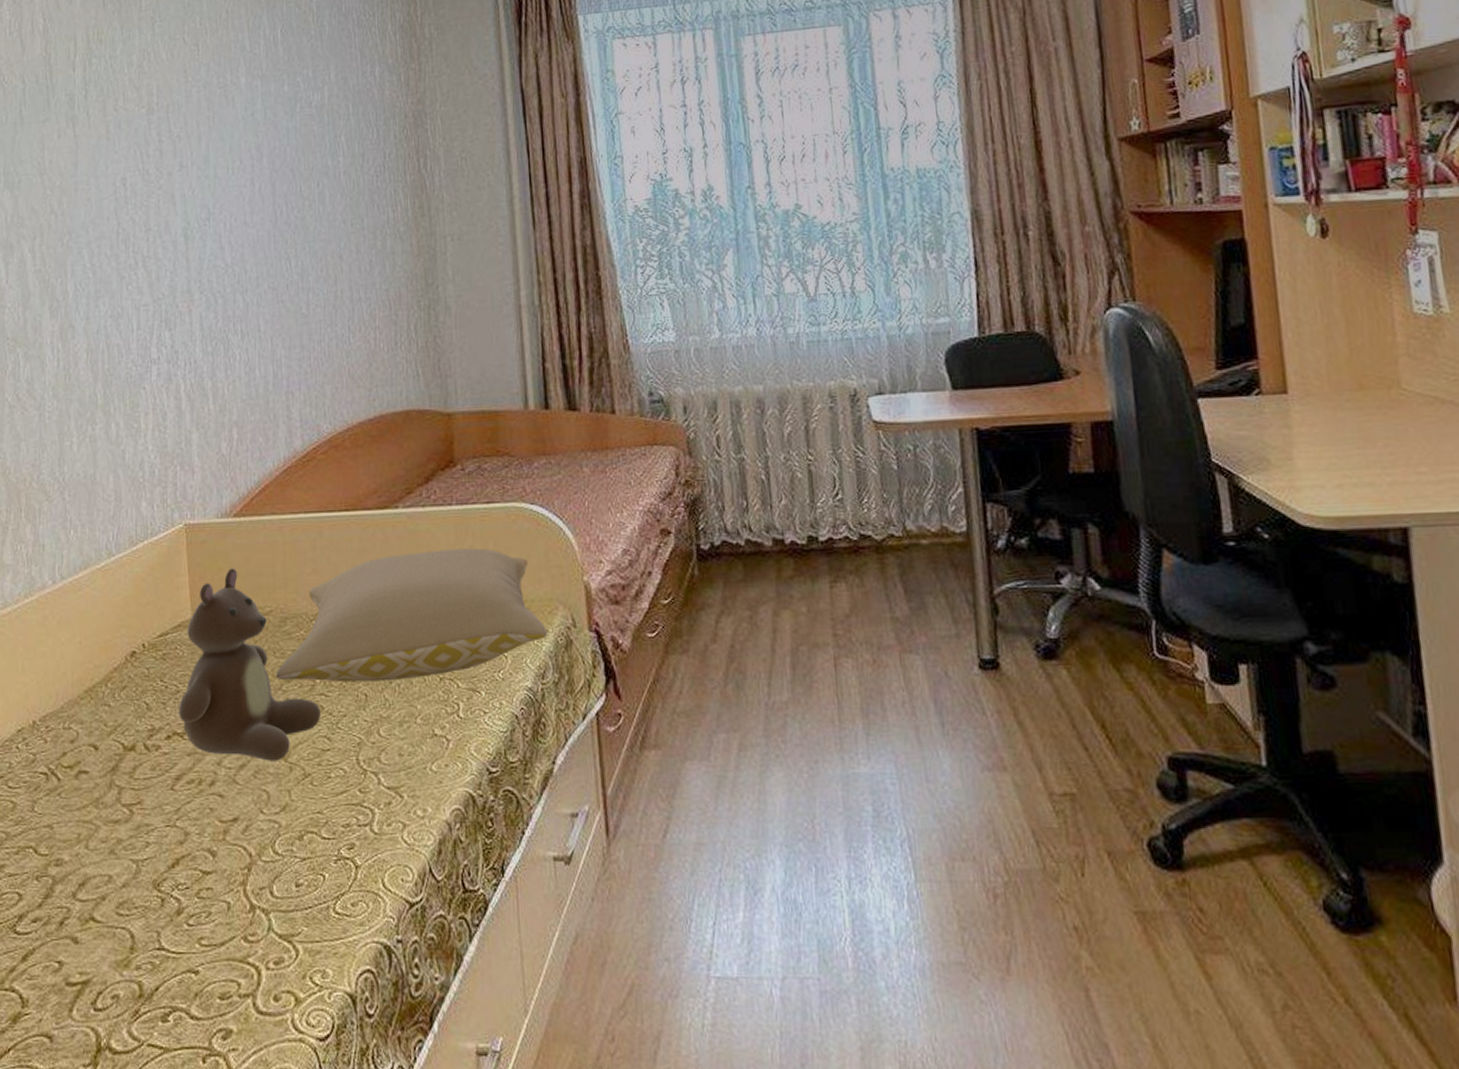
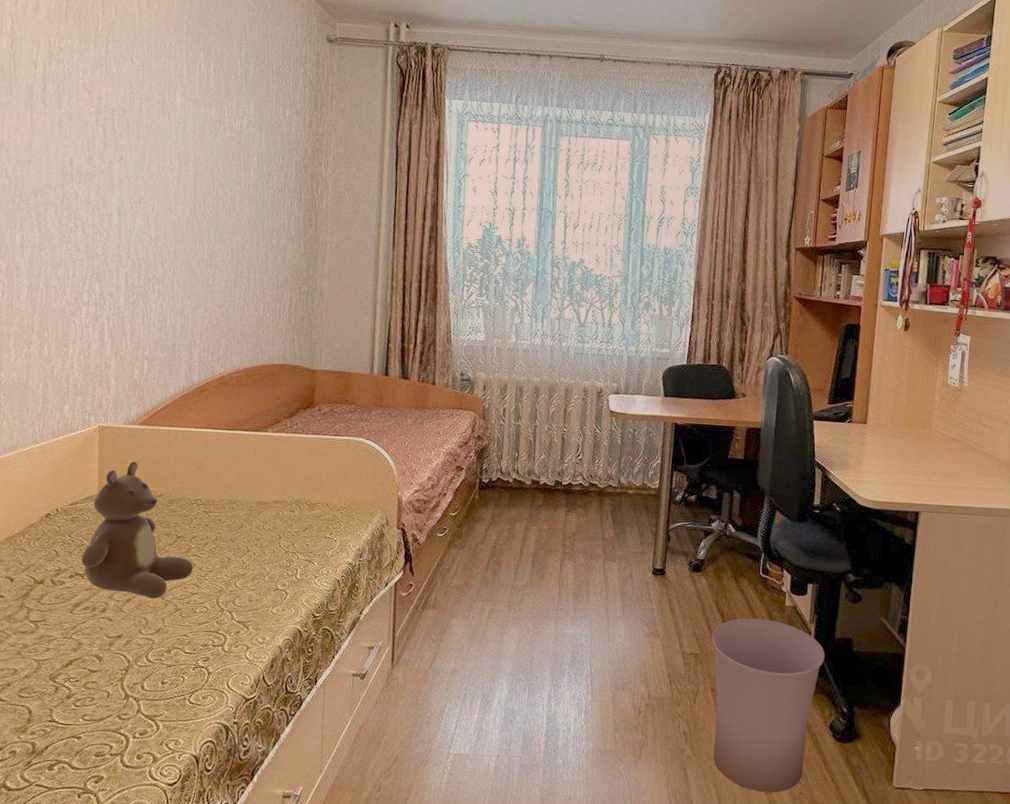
pillow: present [275,548,548,683] -> none [160,464,368,551]
waste bin: none [1092,728,1292,1027] -> present [711,618,825,793]

